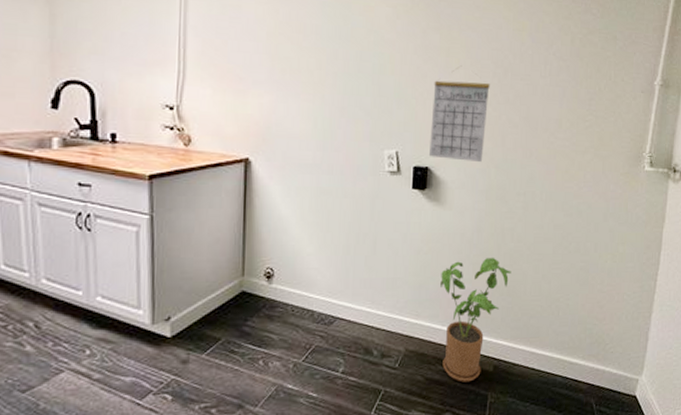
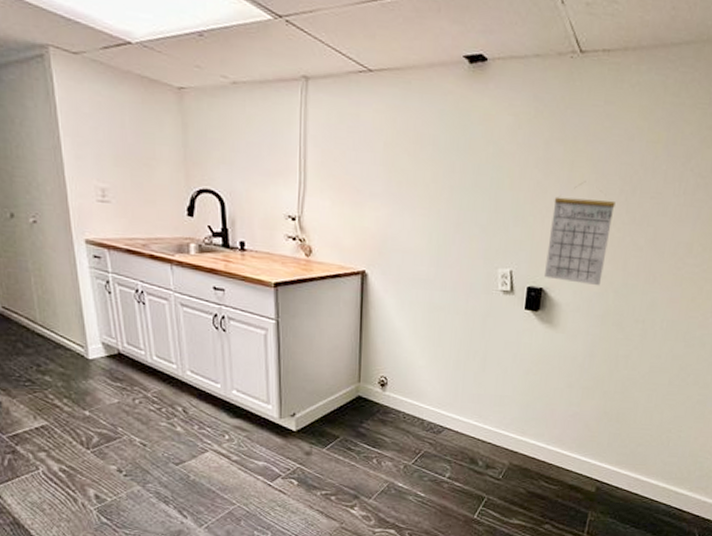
house plant: present [440,257,511,382] -> none [545,382,622,499]

